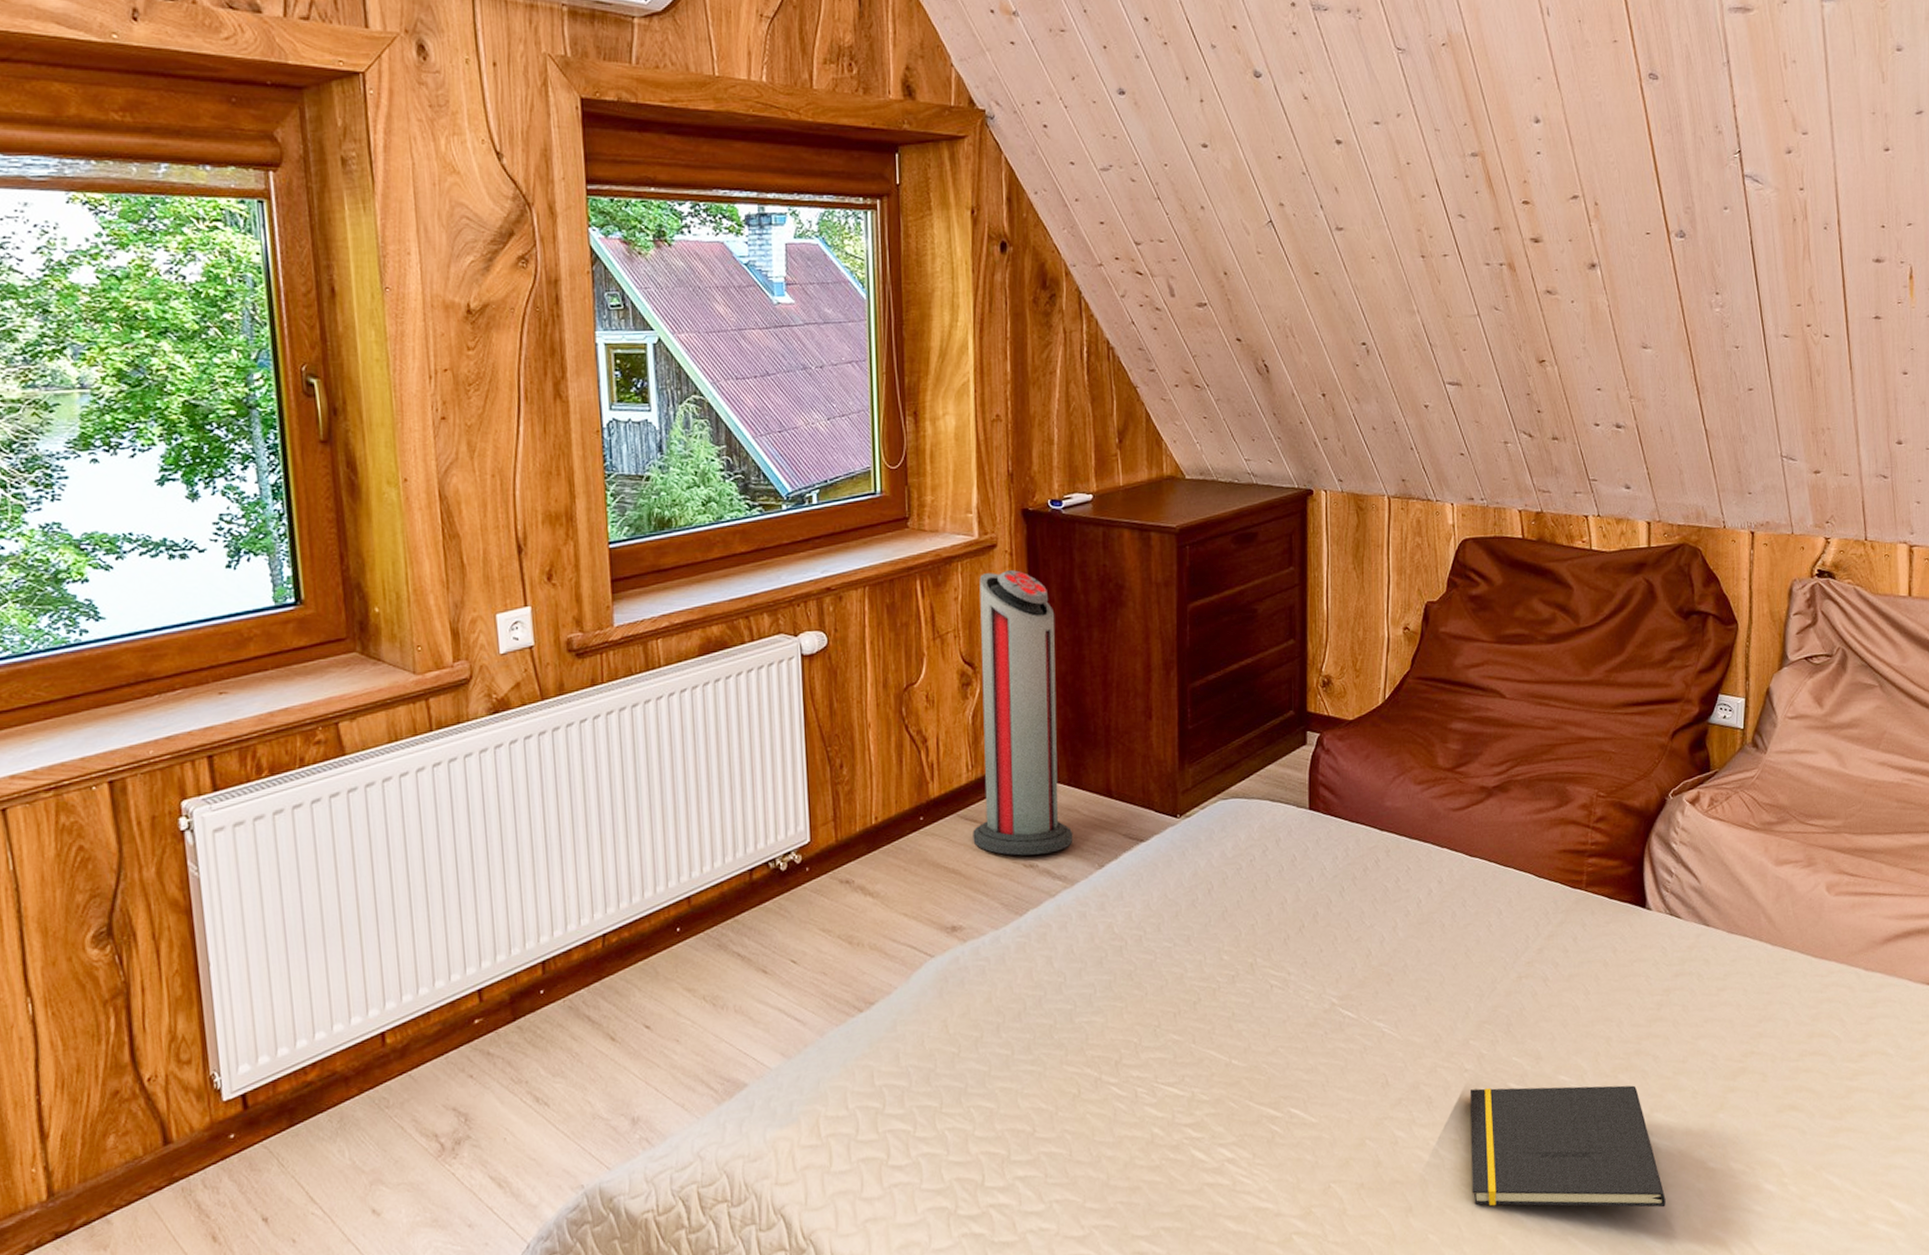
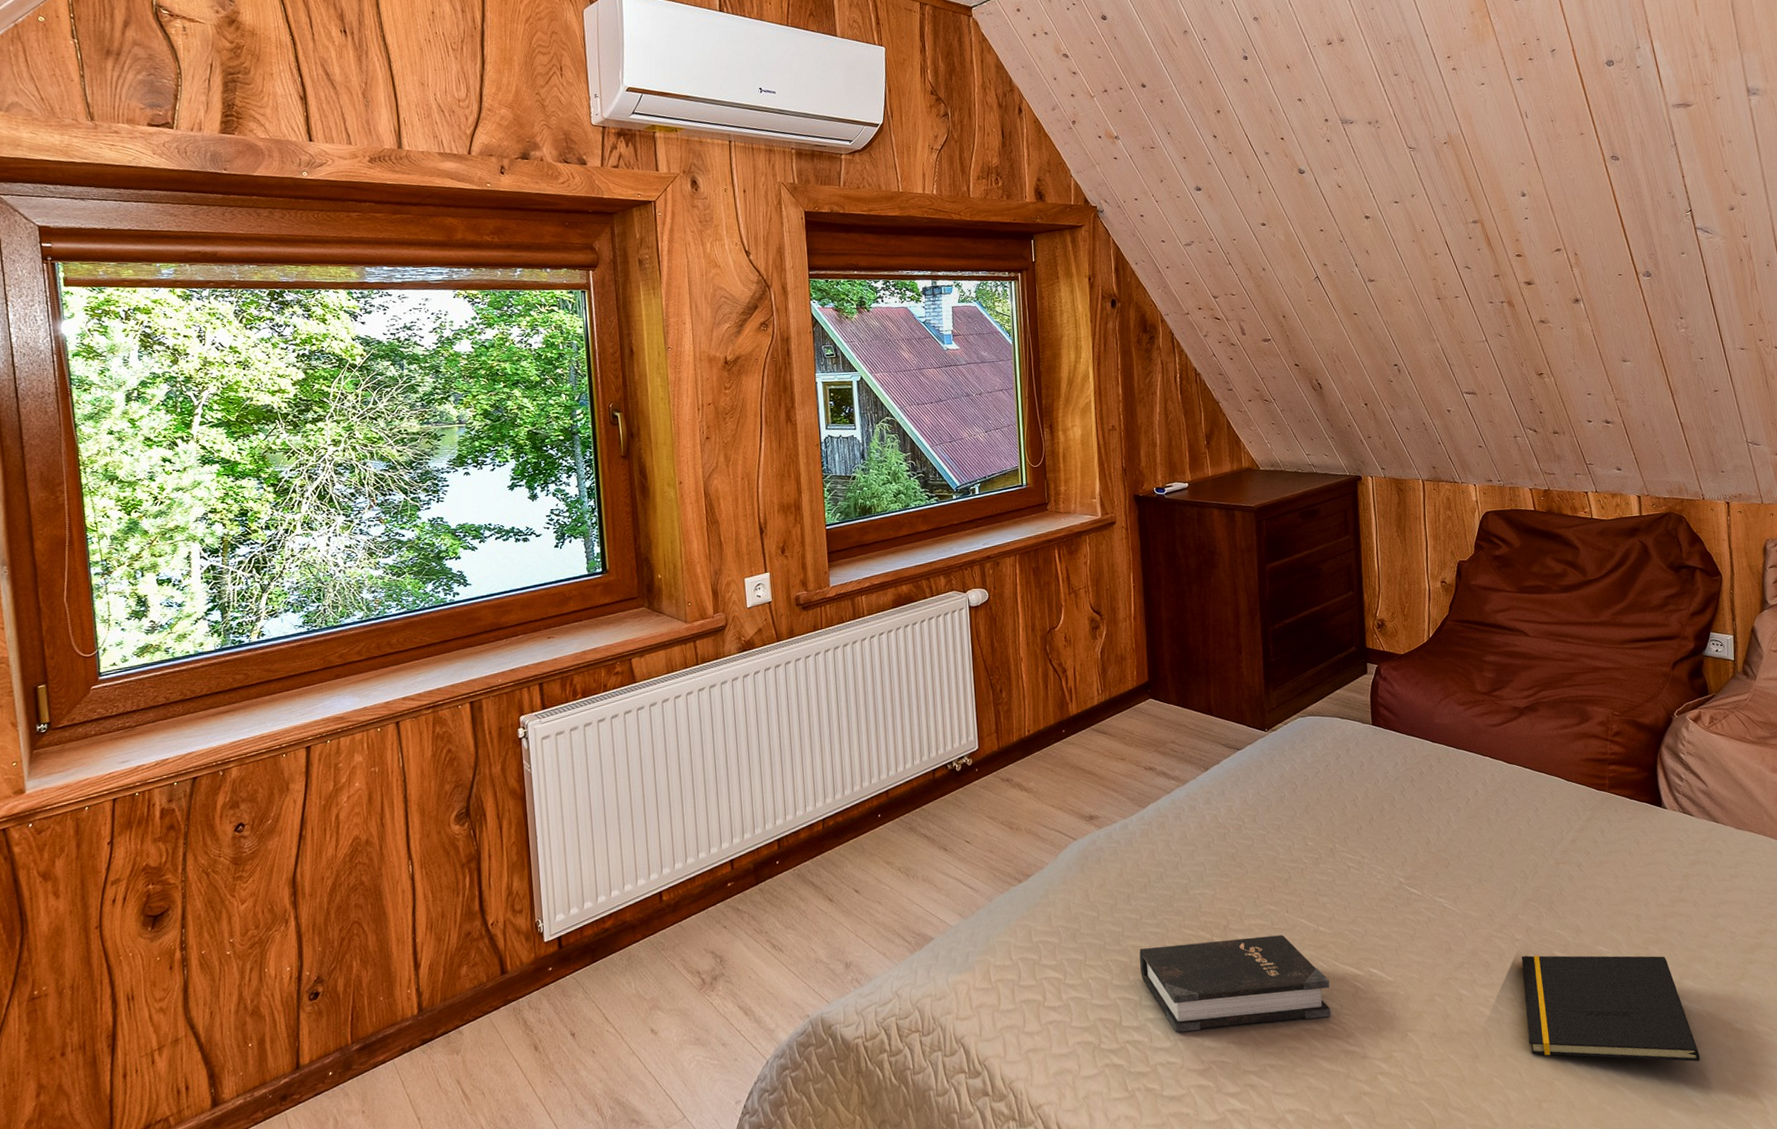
air purifier: present [973,570,1074,856] -> none [1103,541,1183,761]
hardback book: none [1009,1070,1241,1193] -> present [1139,935,1331,1033]

